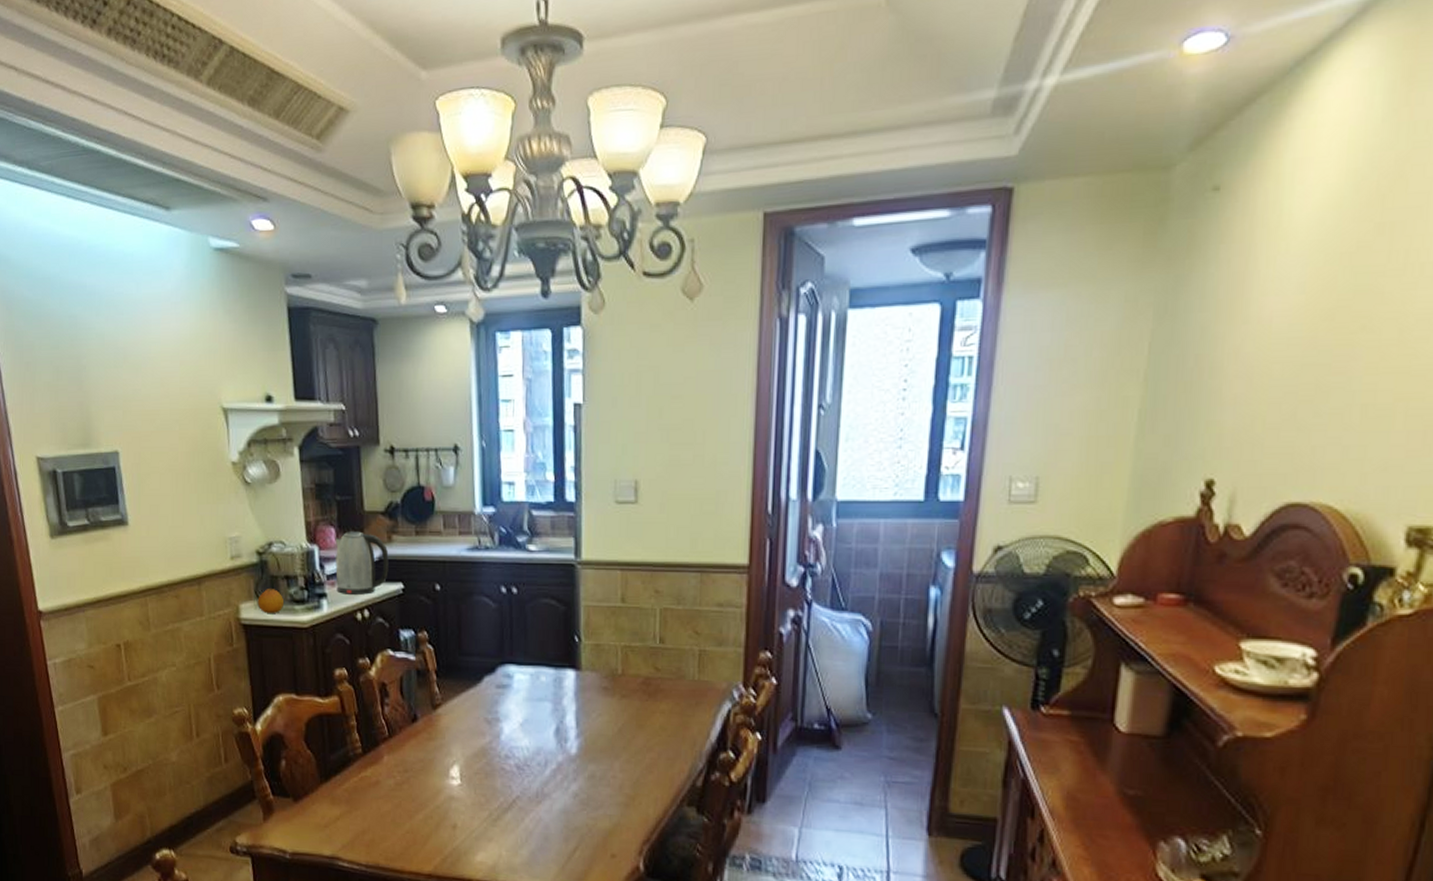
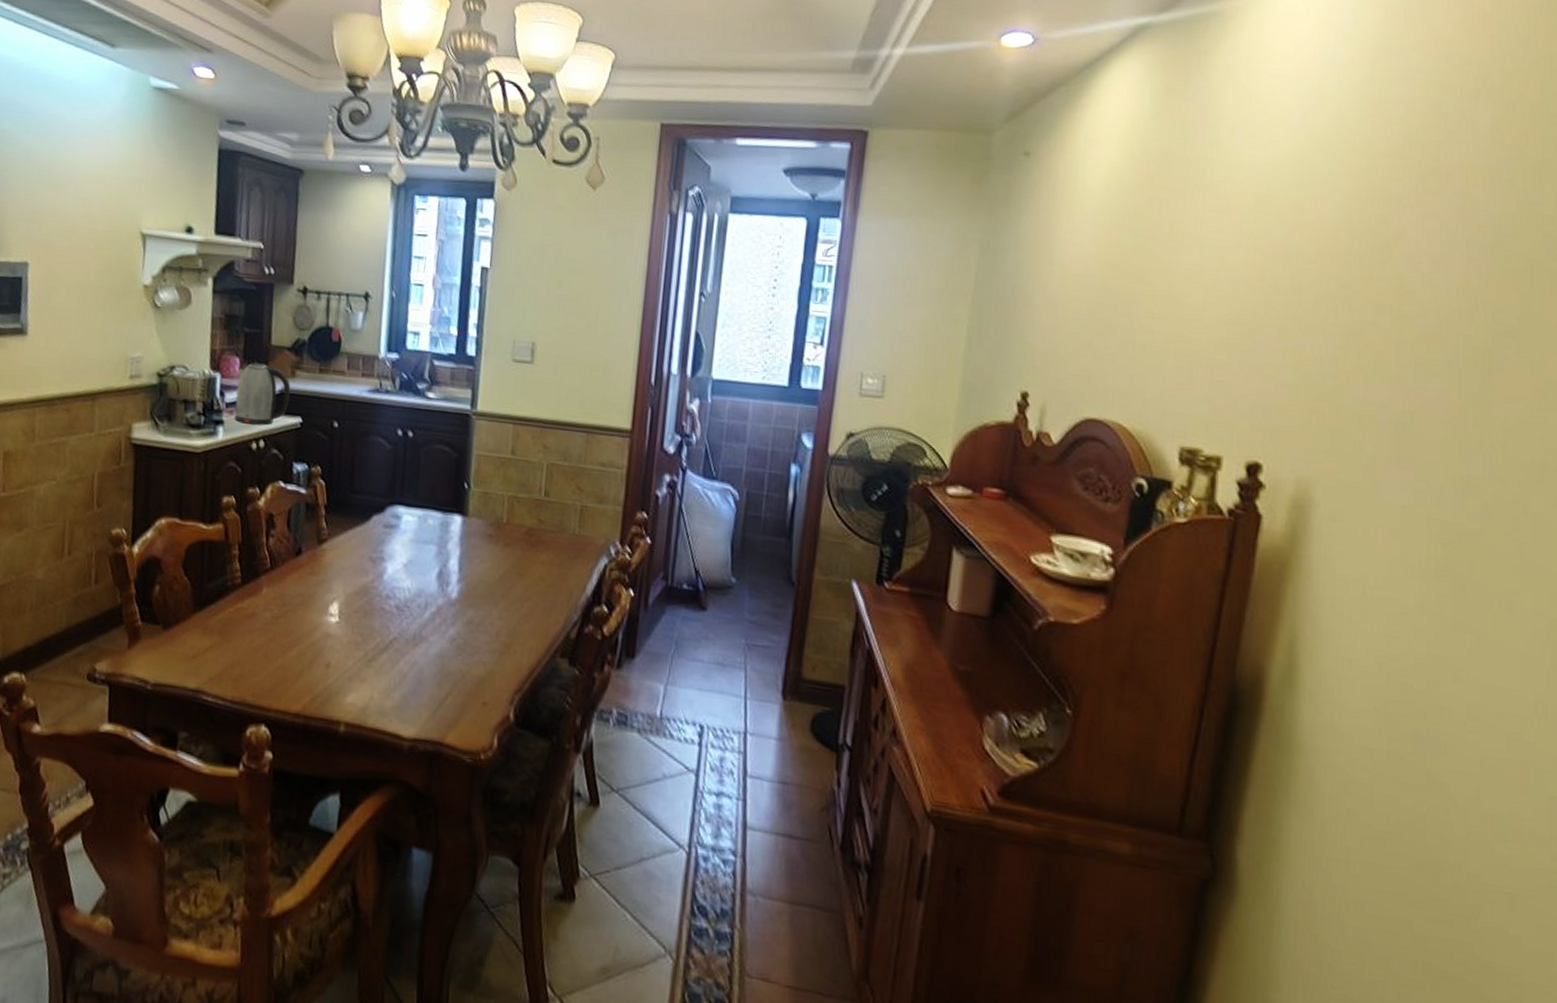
fruit: present [257,589,285,613] -> none [151,411,180,436]

